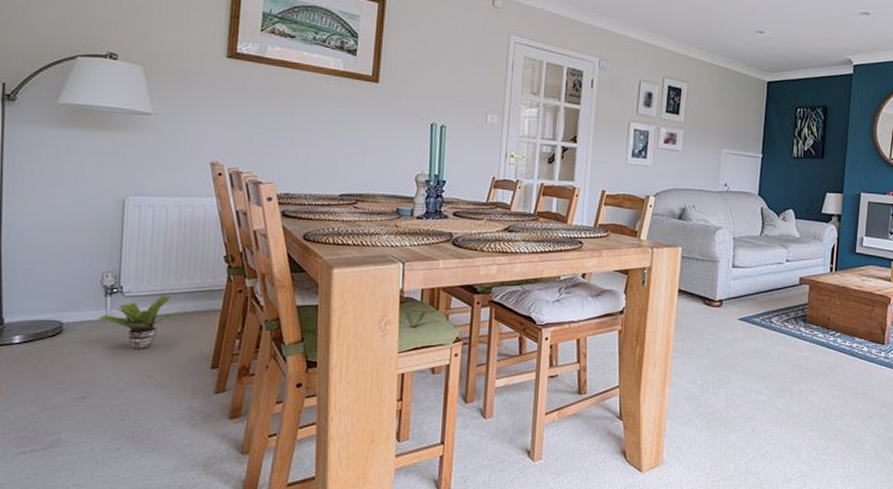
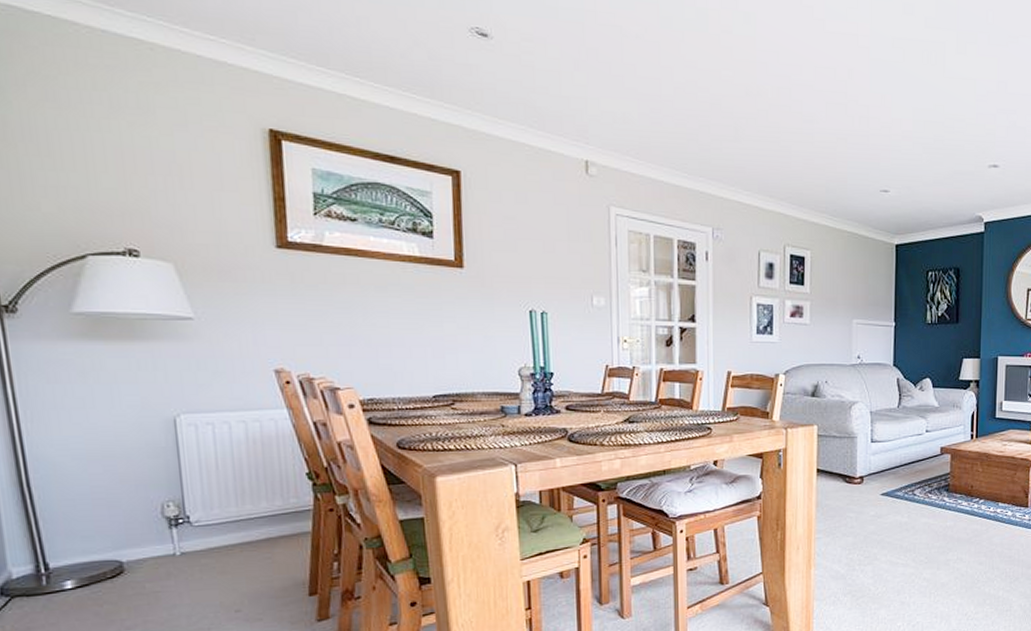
potted plant: present [99,296,184,349] -> none [166,522,268,583]

